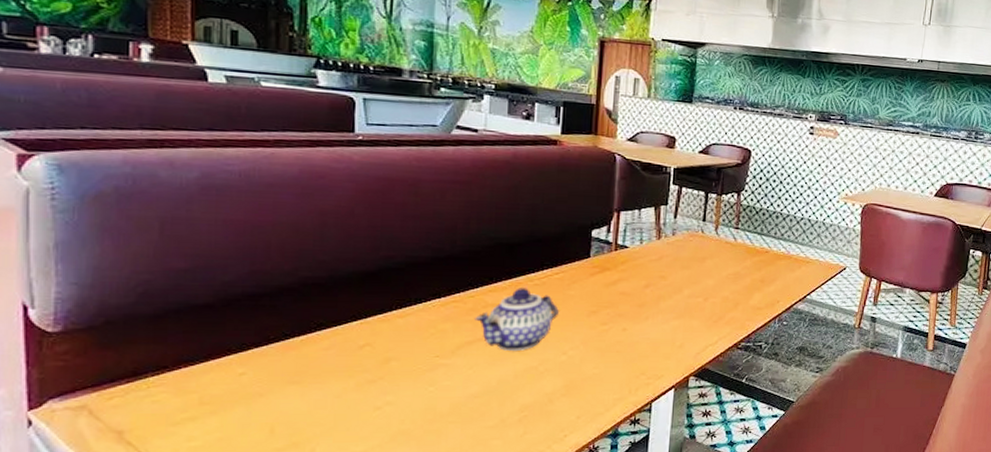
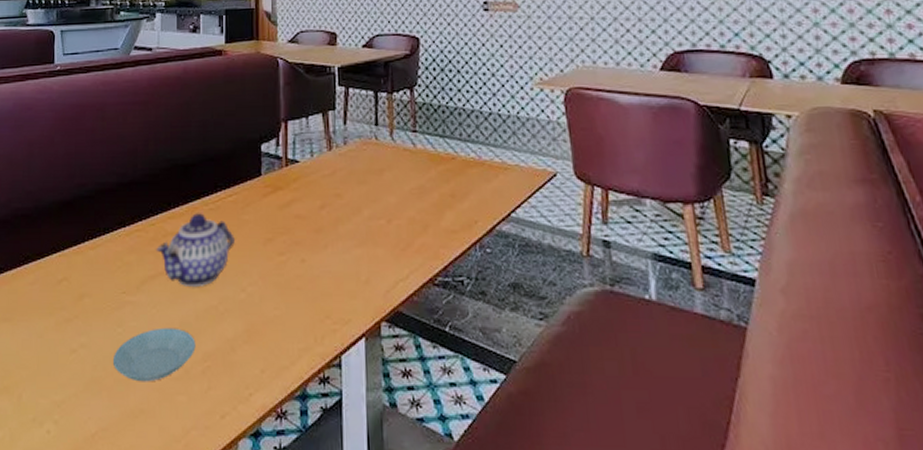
saucer: none [422,385,513,432] -> present [112,327,196,382]

